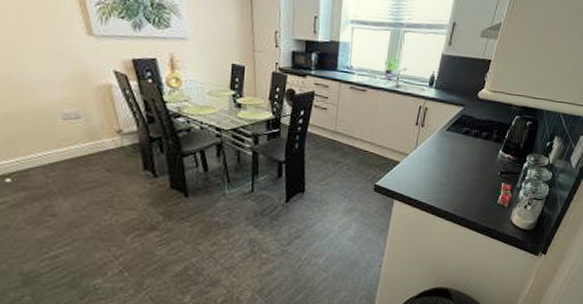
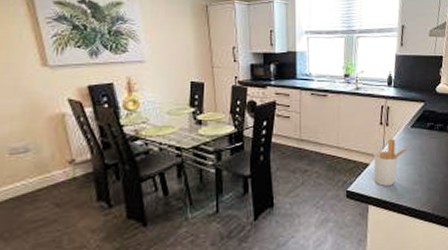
utensil holder: none [402,139,443,184] -> present [373,138,411,186]

